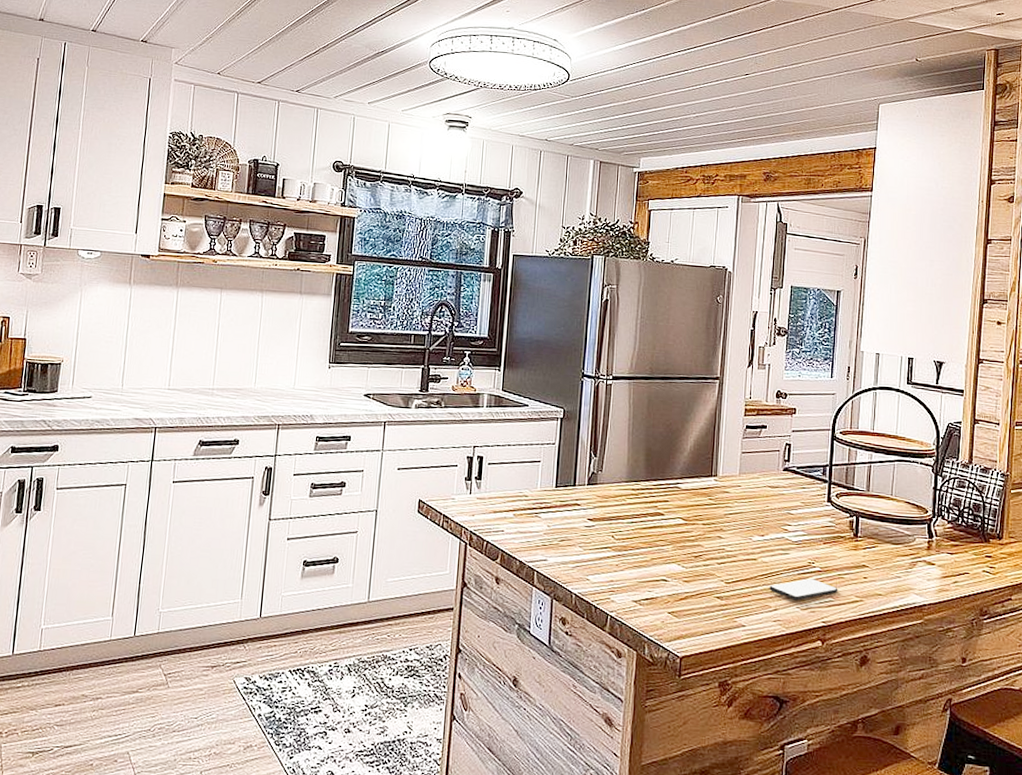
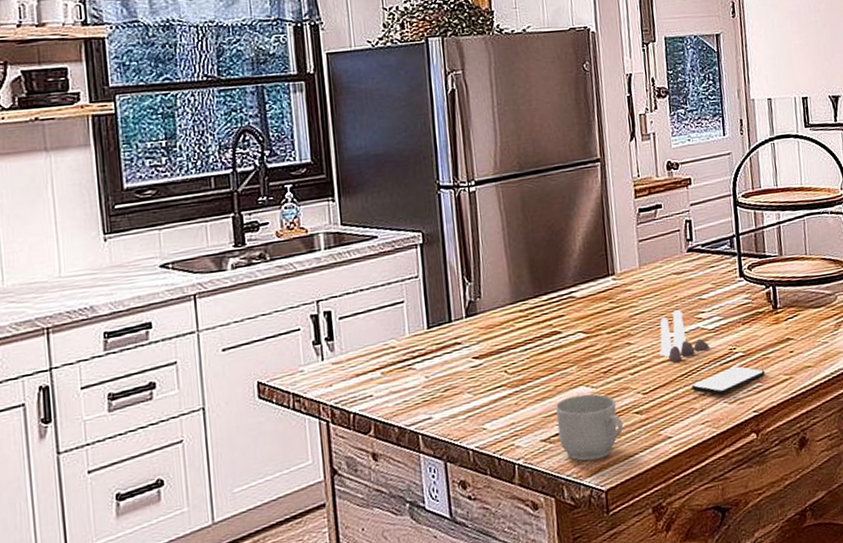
mug: none [648,570,705,629] -> present [555,394,624,462]
salt and pepper shaker set: none [745,518,791,563] -> present [659,310,709,362]

